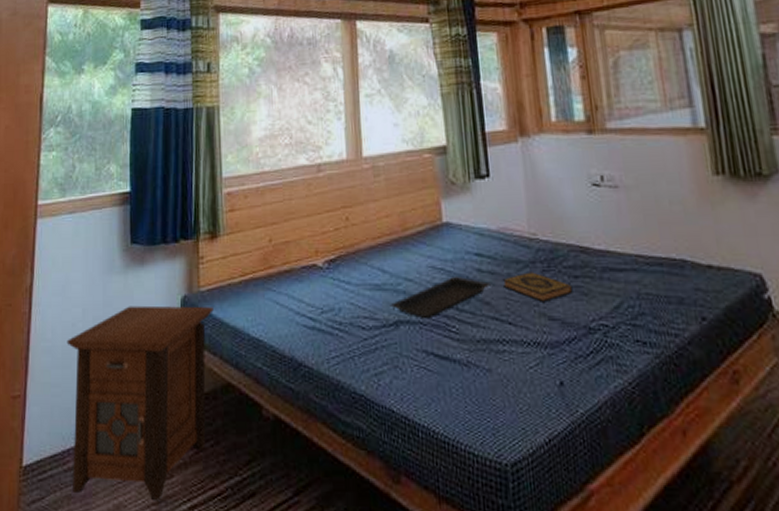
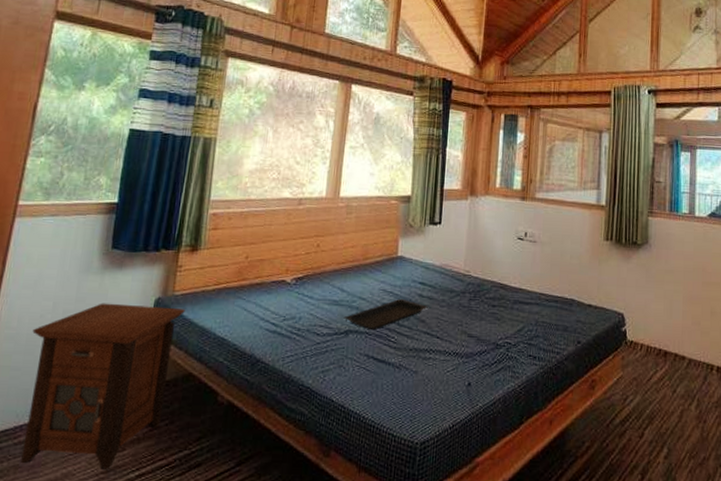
hardback book: present [503,272,573,302] -> none [438,299,490,323]

